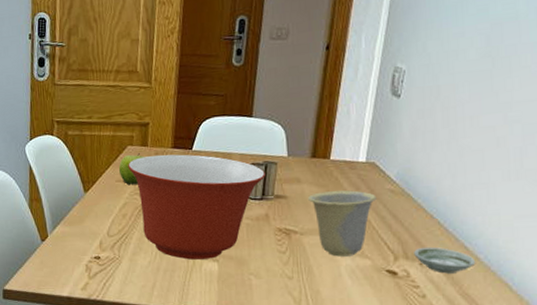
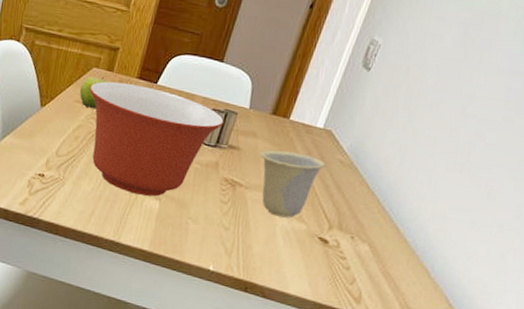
saucer: present [414,246,476,274] -> none [348,221,404,252]

